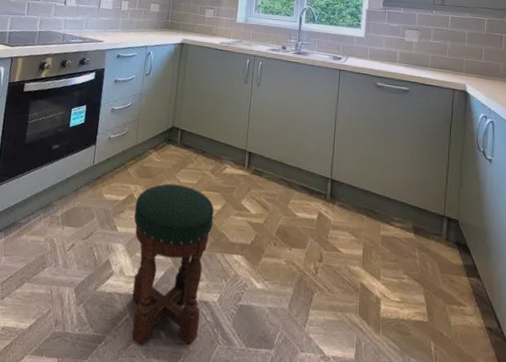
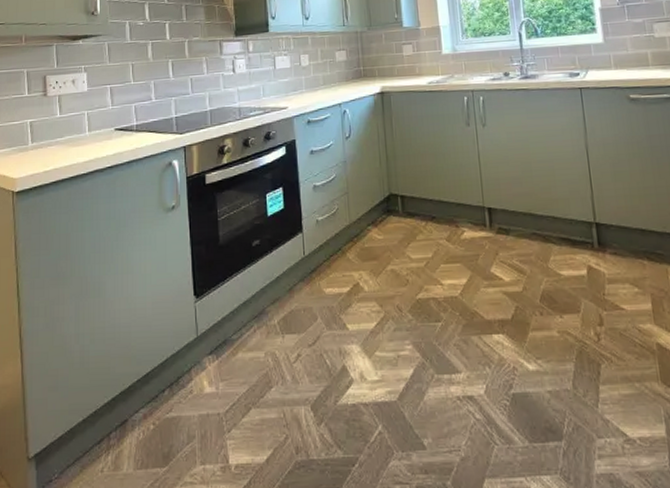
stool: present [132,183,214,347] -> none [363,261,468,462]

